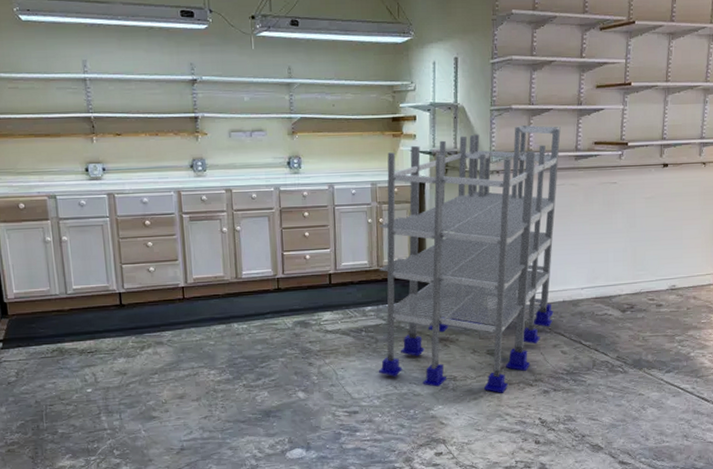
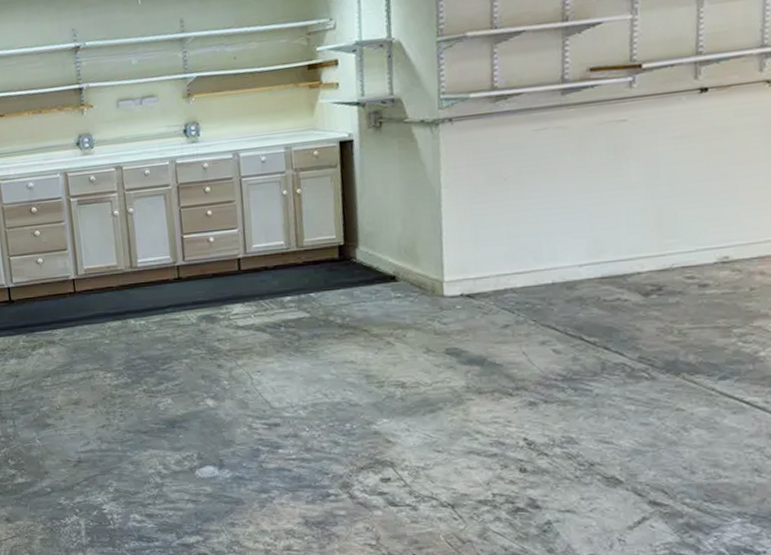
shelving unit: present [378,125,561,393] -> none [296,53,539,405]

